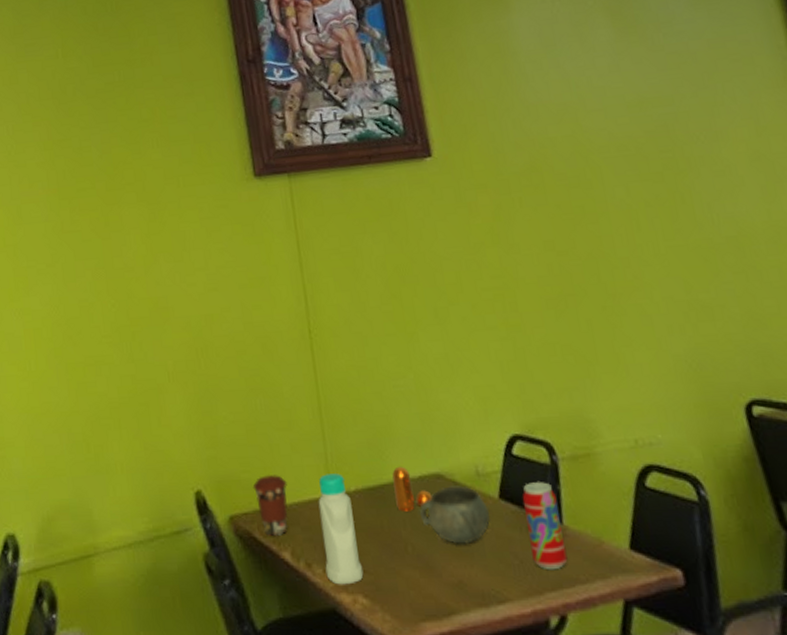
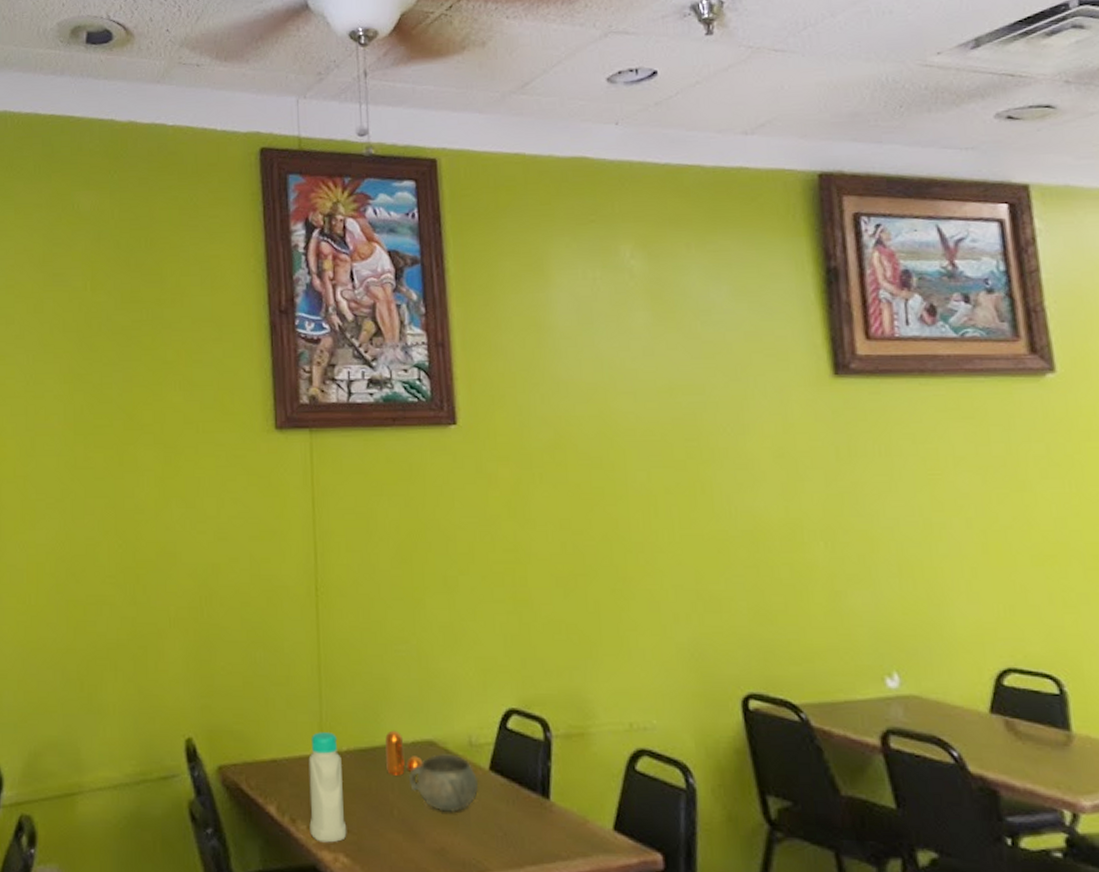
coffee cup: present [252,474,289,537] -> none [244,727,279,790]
beverage can: present [522,482,568,571] -> none [512,757,551,845]

